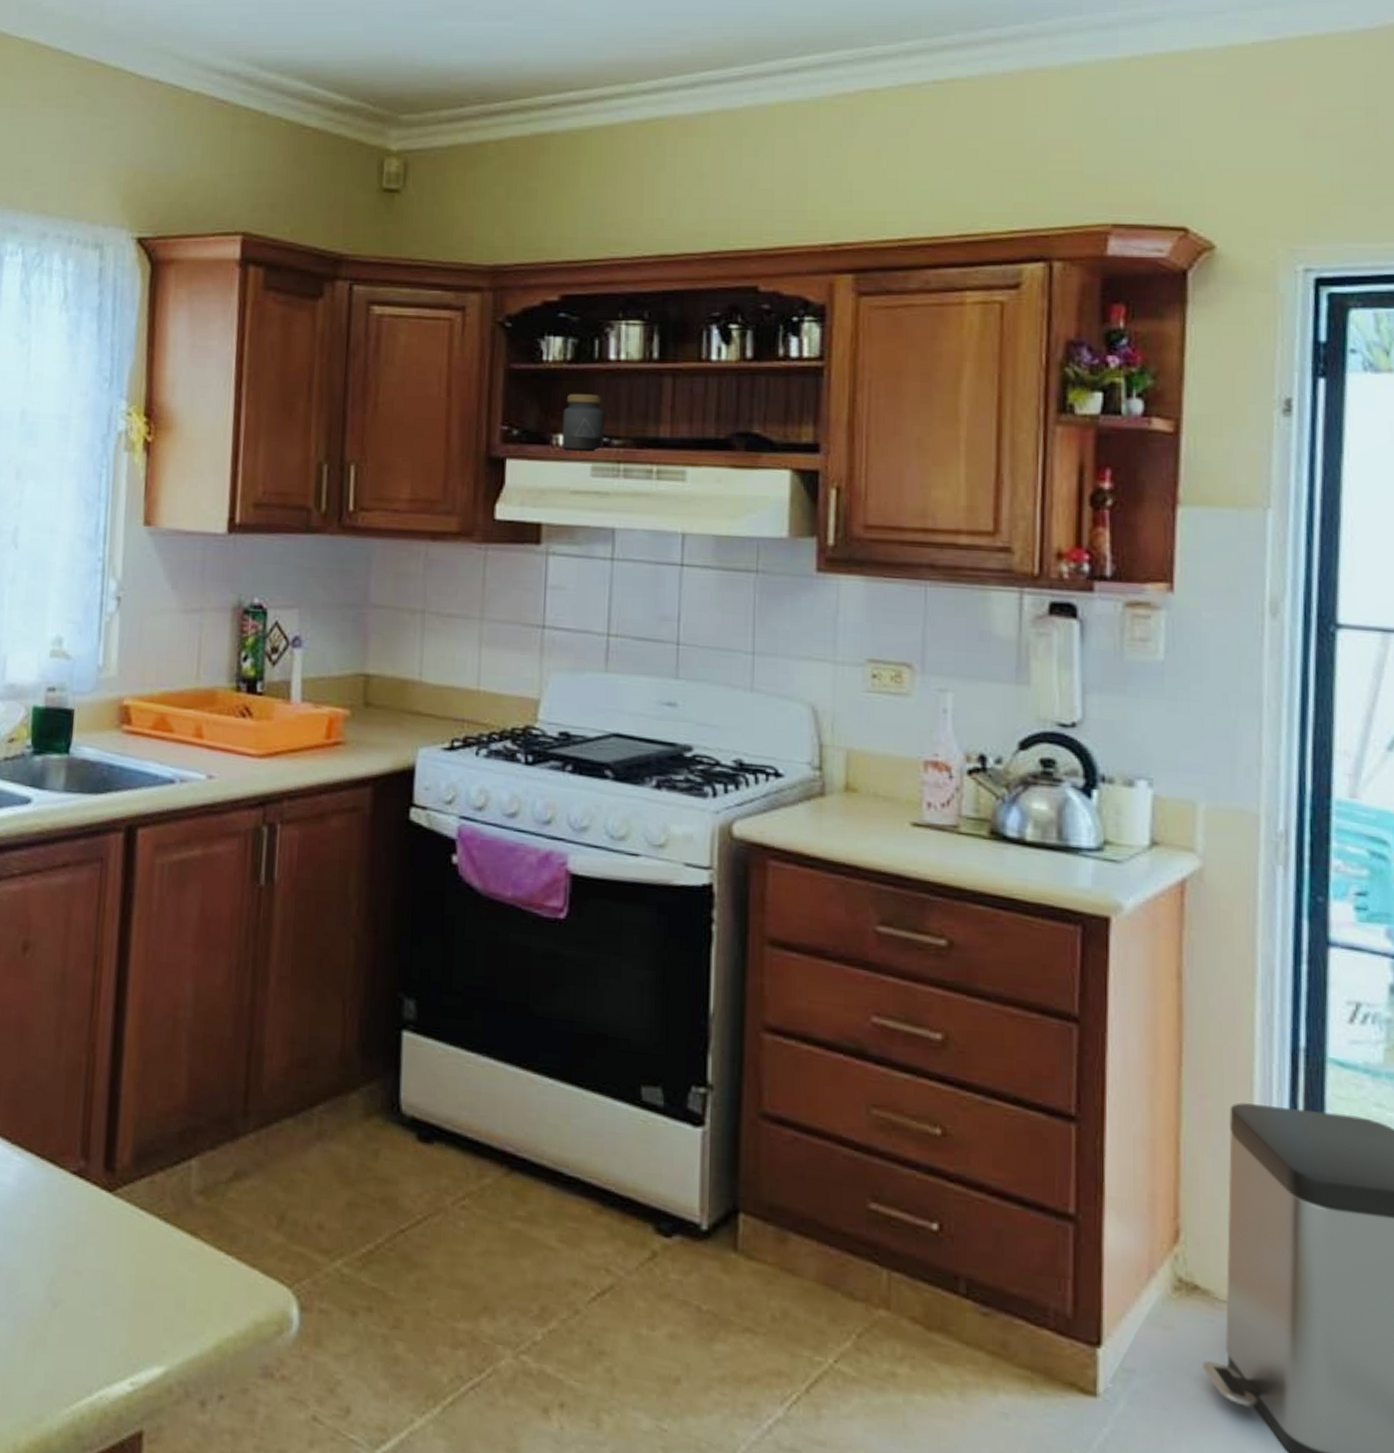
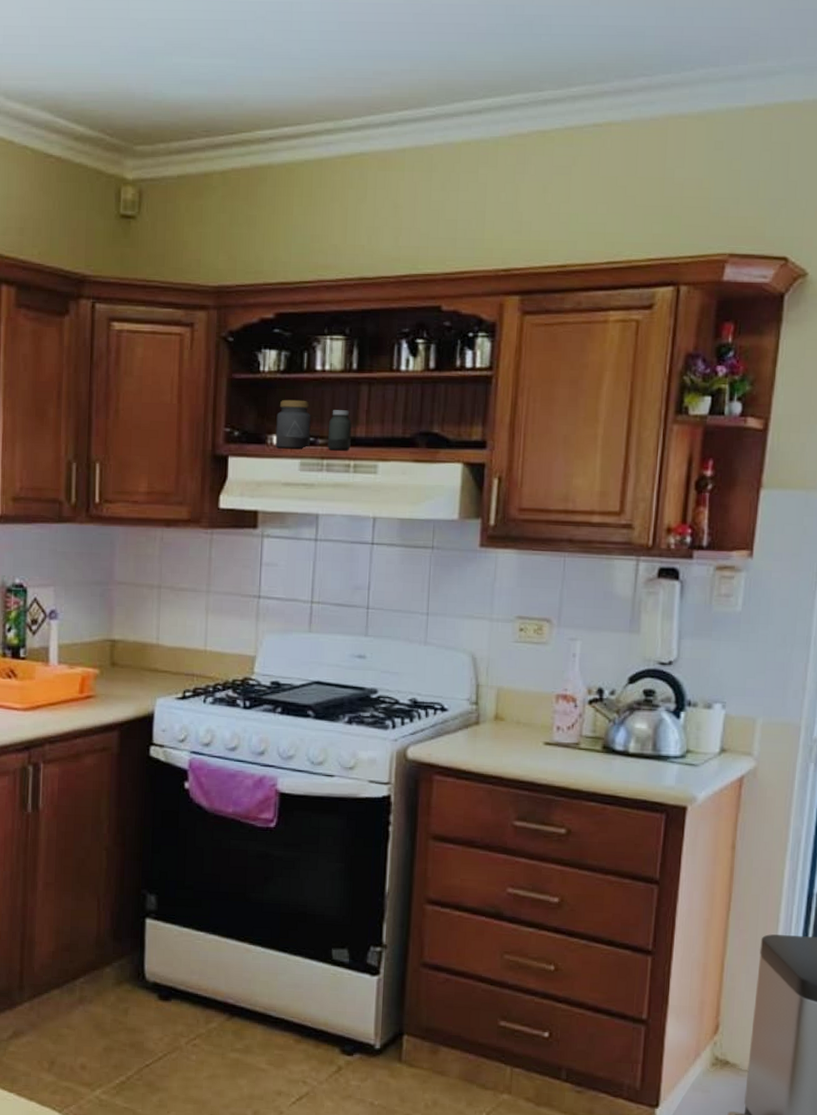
jar: none [624,406,653,455] -> present [327,410,352,452]

